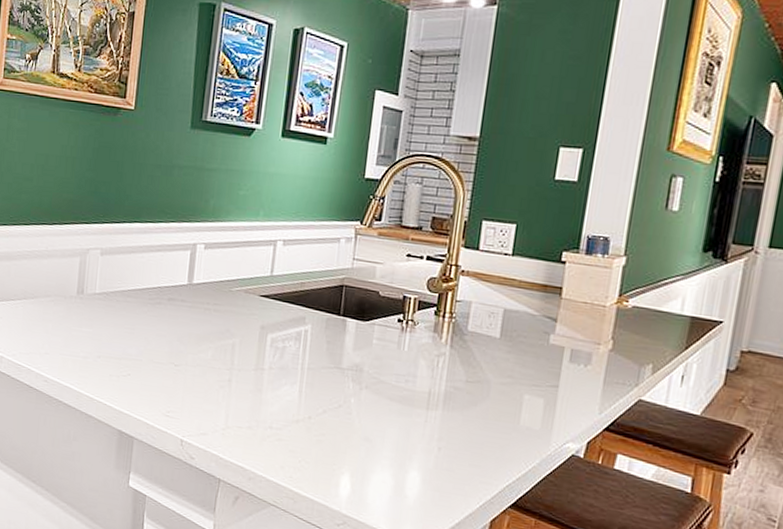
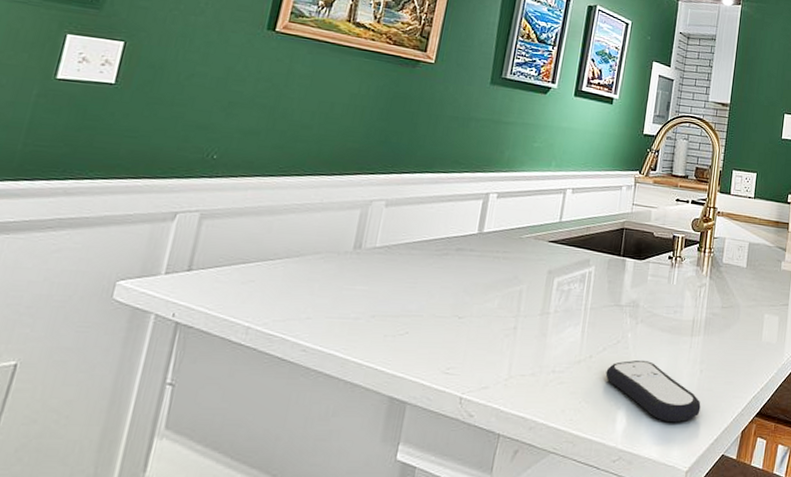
remote control: none [326,426,439,499] -> present [605,360,701,423]

